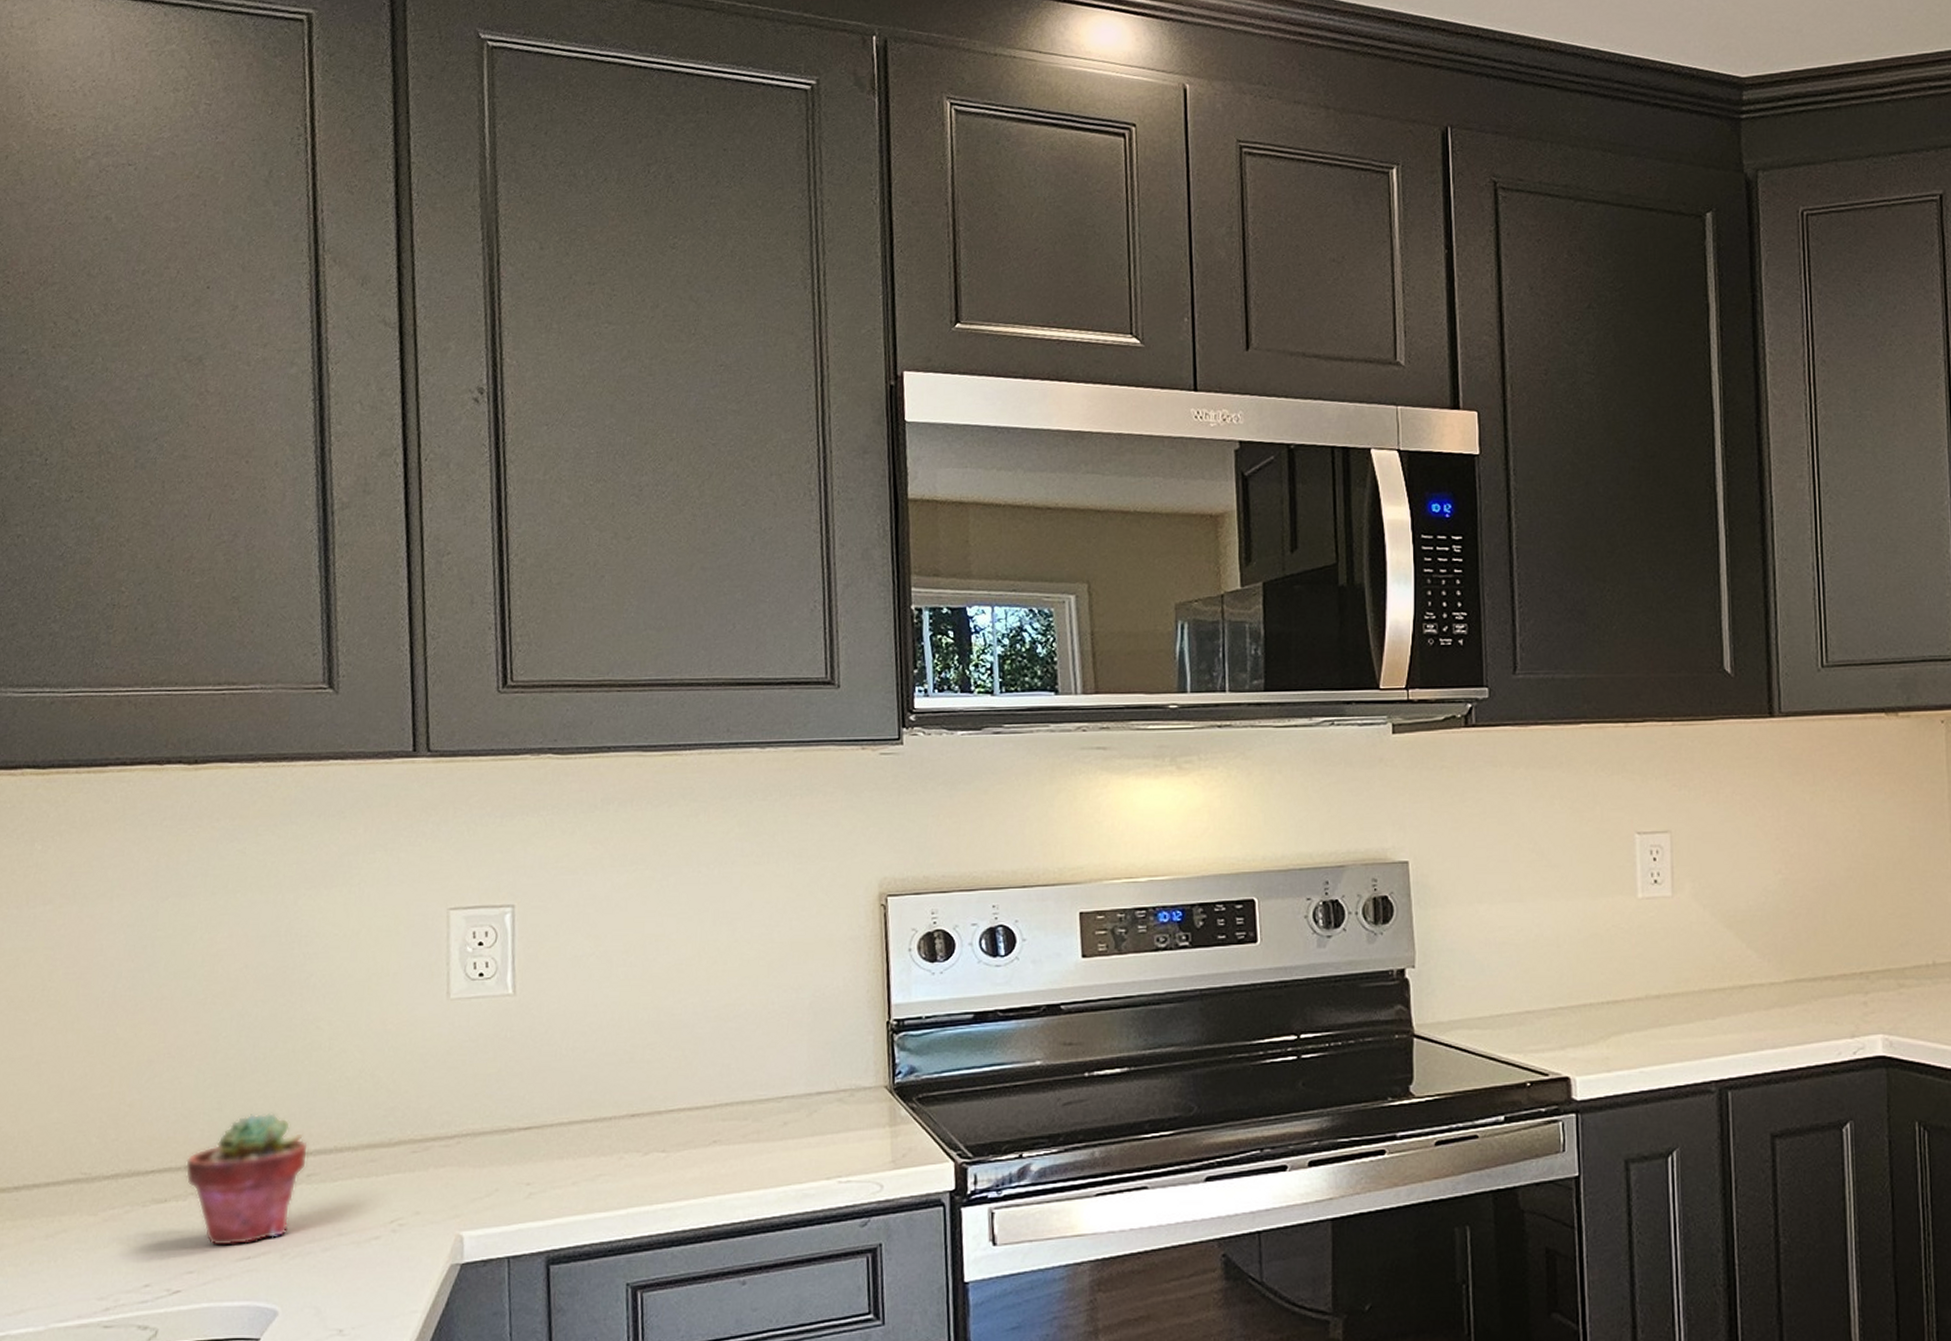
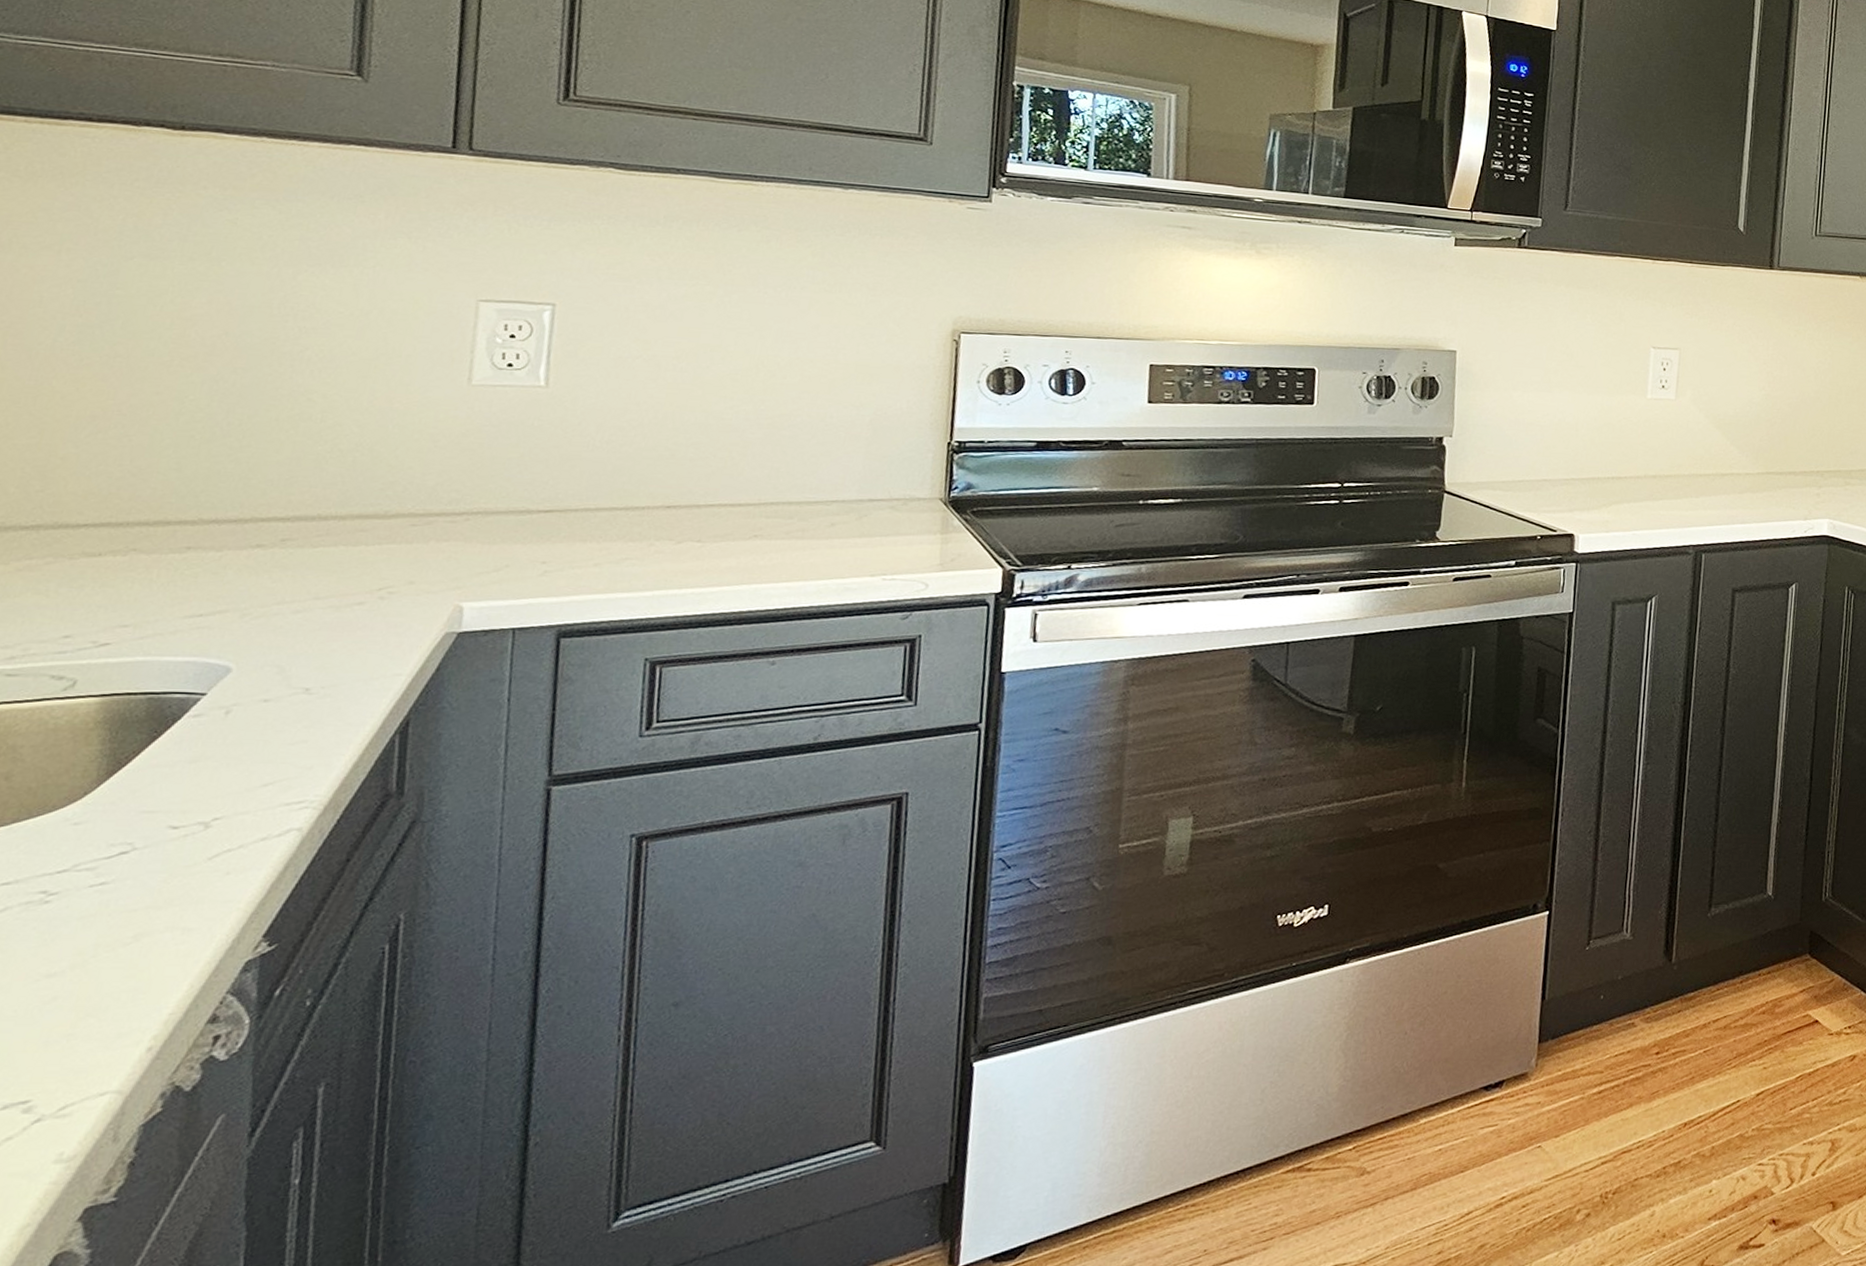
potted succulent: present [185,1112,309,1247] -> none [128,476,287,604]

